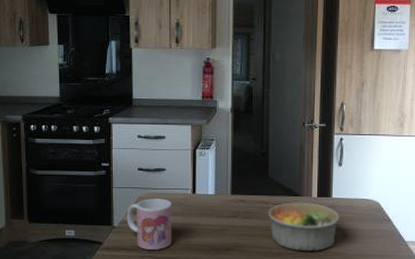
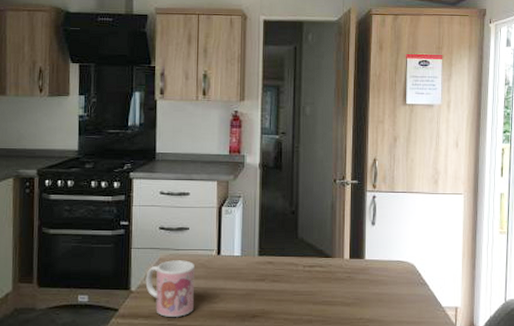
bowl: present [268,202,339,252] -> none [297,264,373,319]

